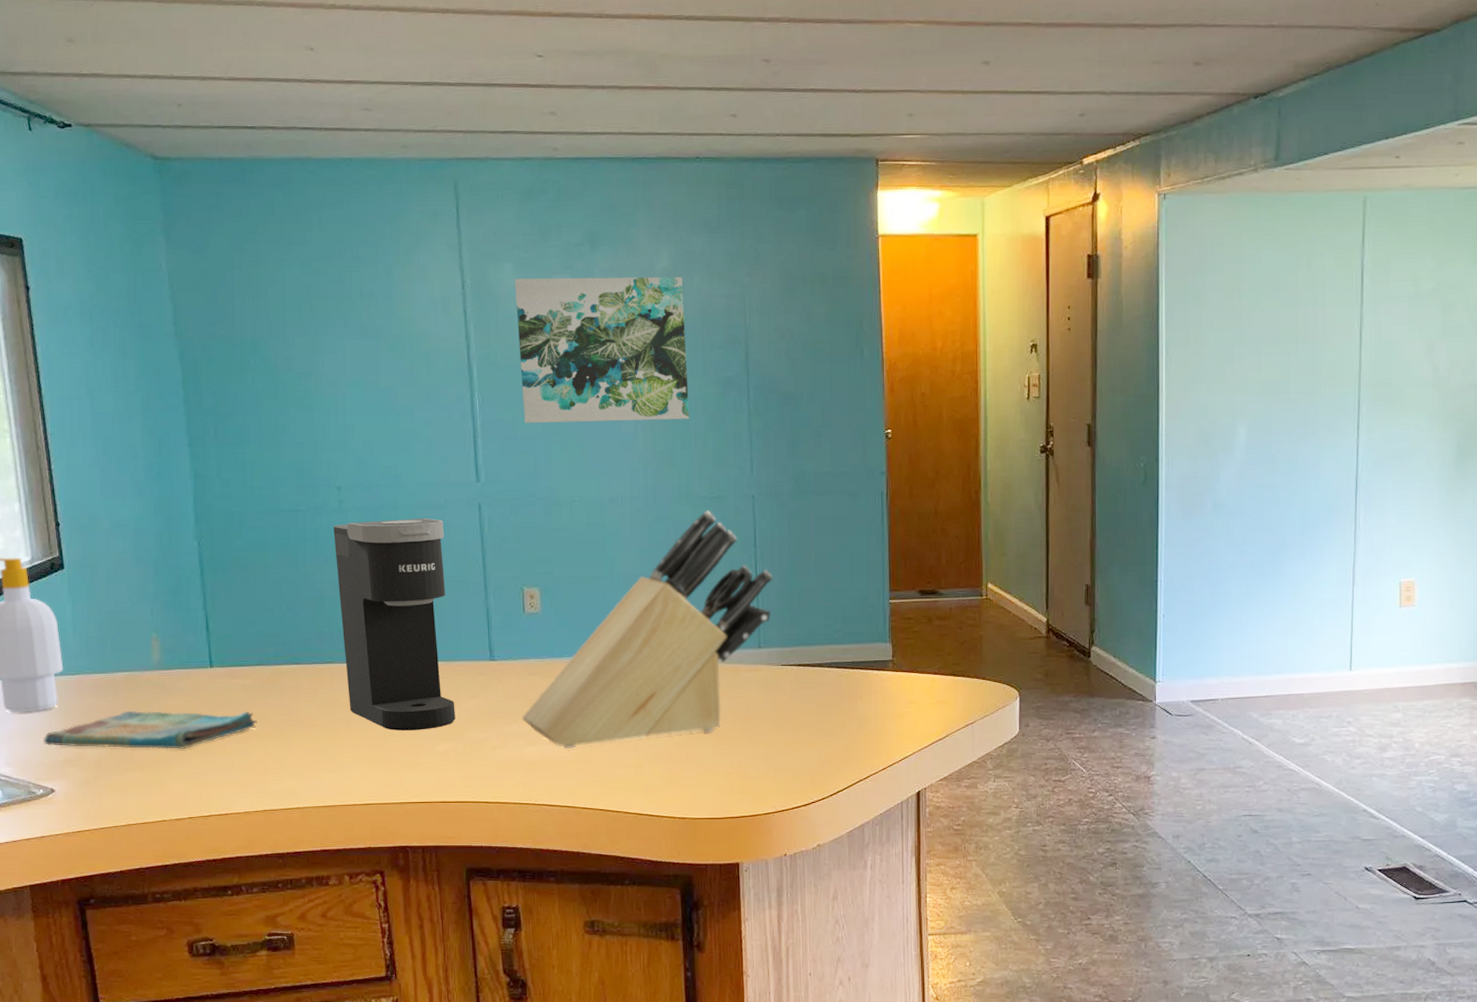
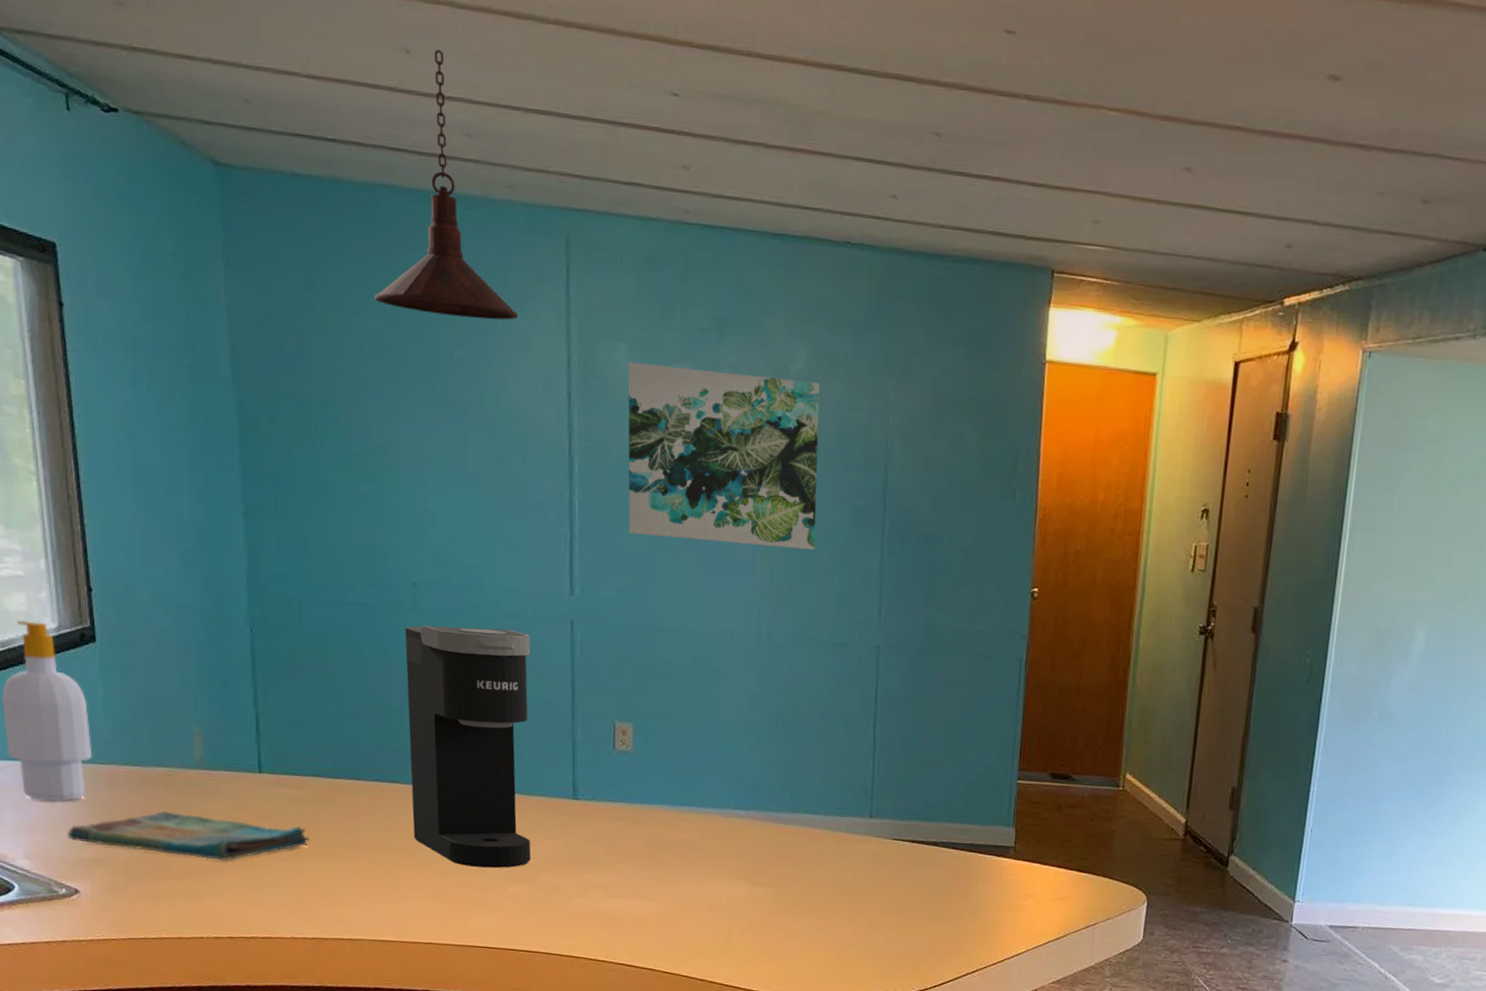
pendant light: none [292,44,418,259] -> present [373,49,519,320]
knife block: present [522,510,773,749] -> none [604,657,893,906]

